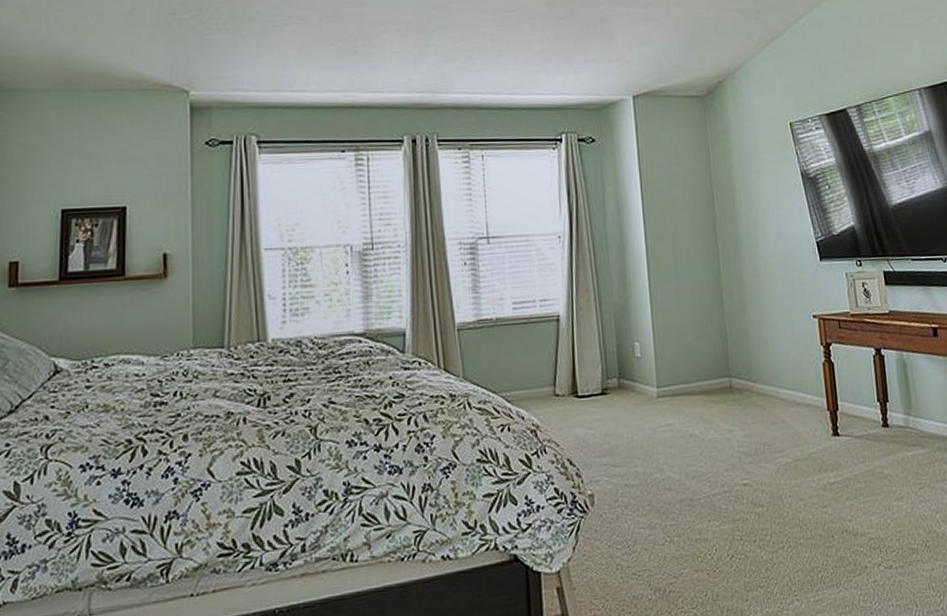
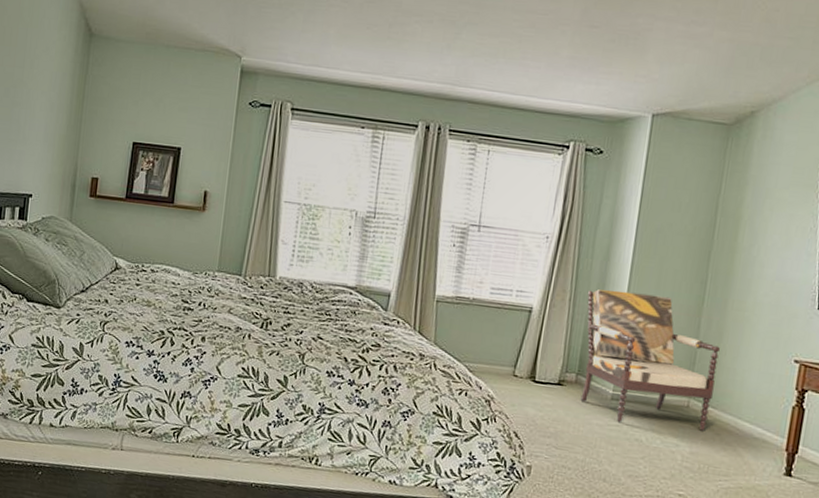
armchair: none [610,276,752,422] -> present [580,289,720,431]

